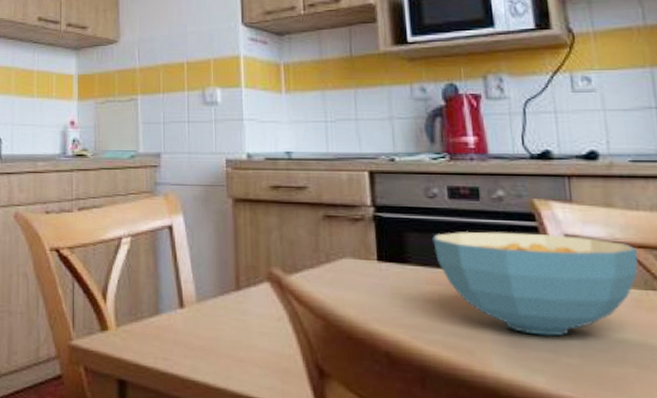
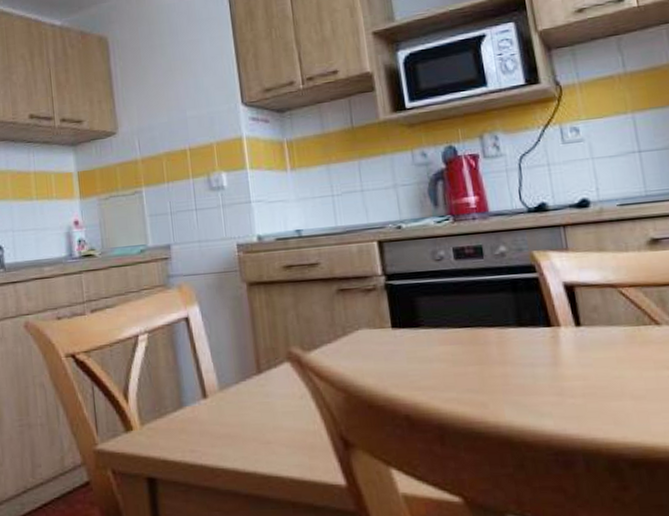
cereal bowl: present [433,231,639,336] -> none [442,282,630,381]

